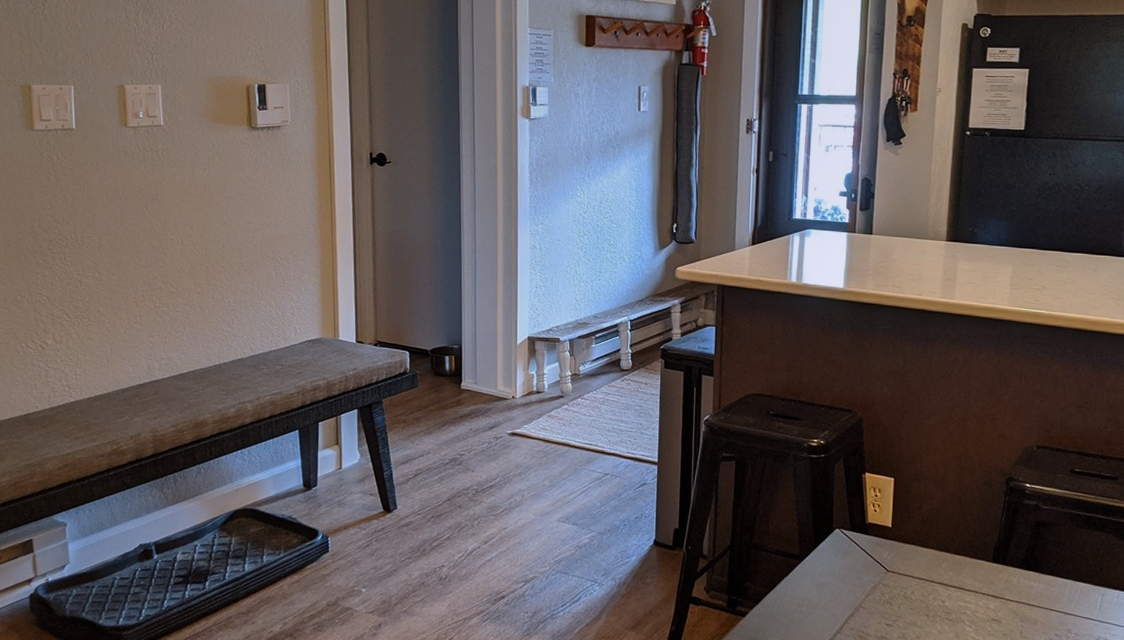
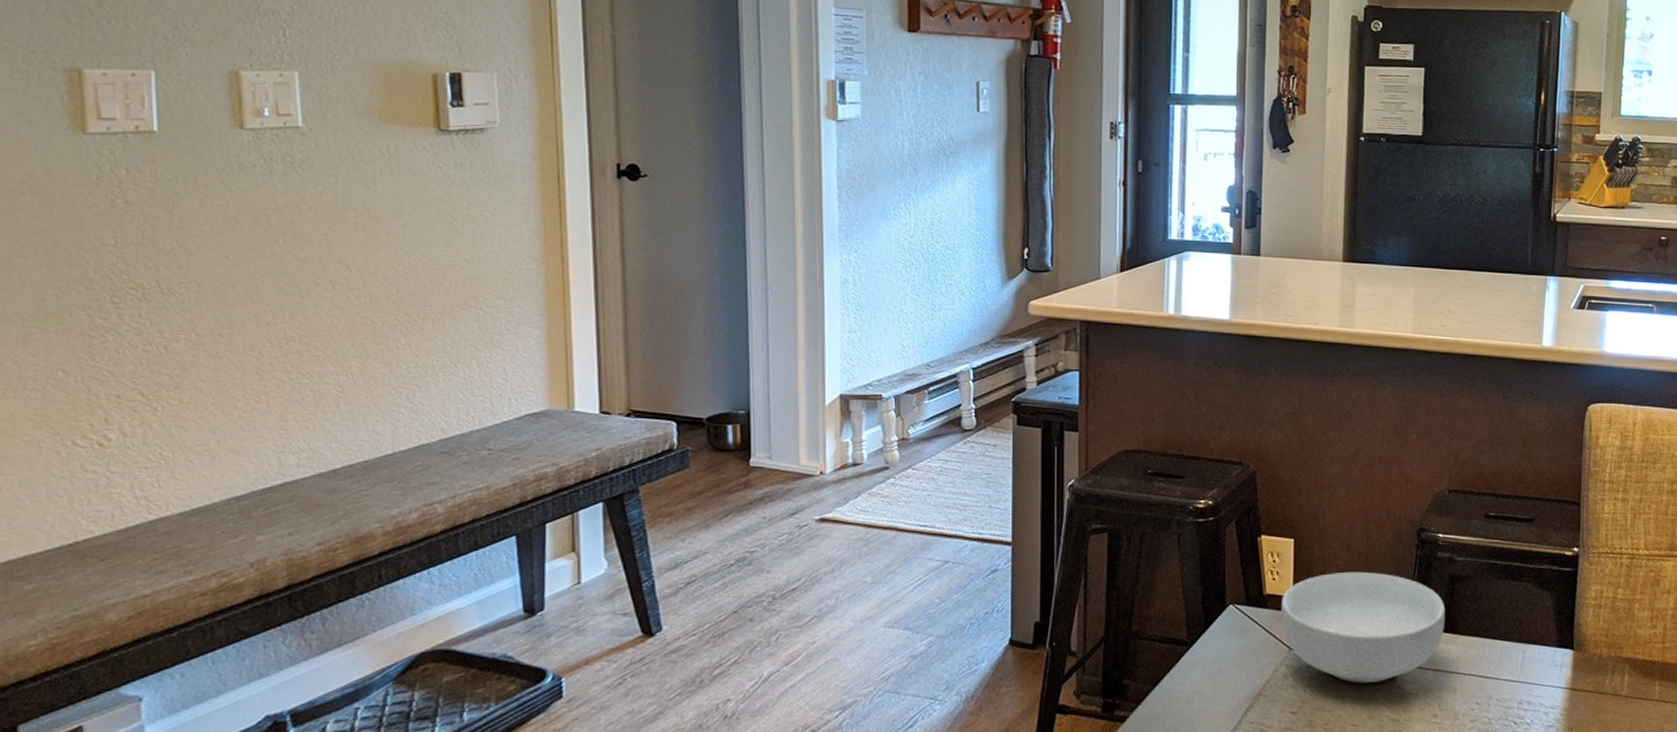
cereal bowl: none [880,510,1030,607] -> present [1280,571,1445,683]

